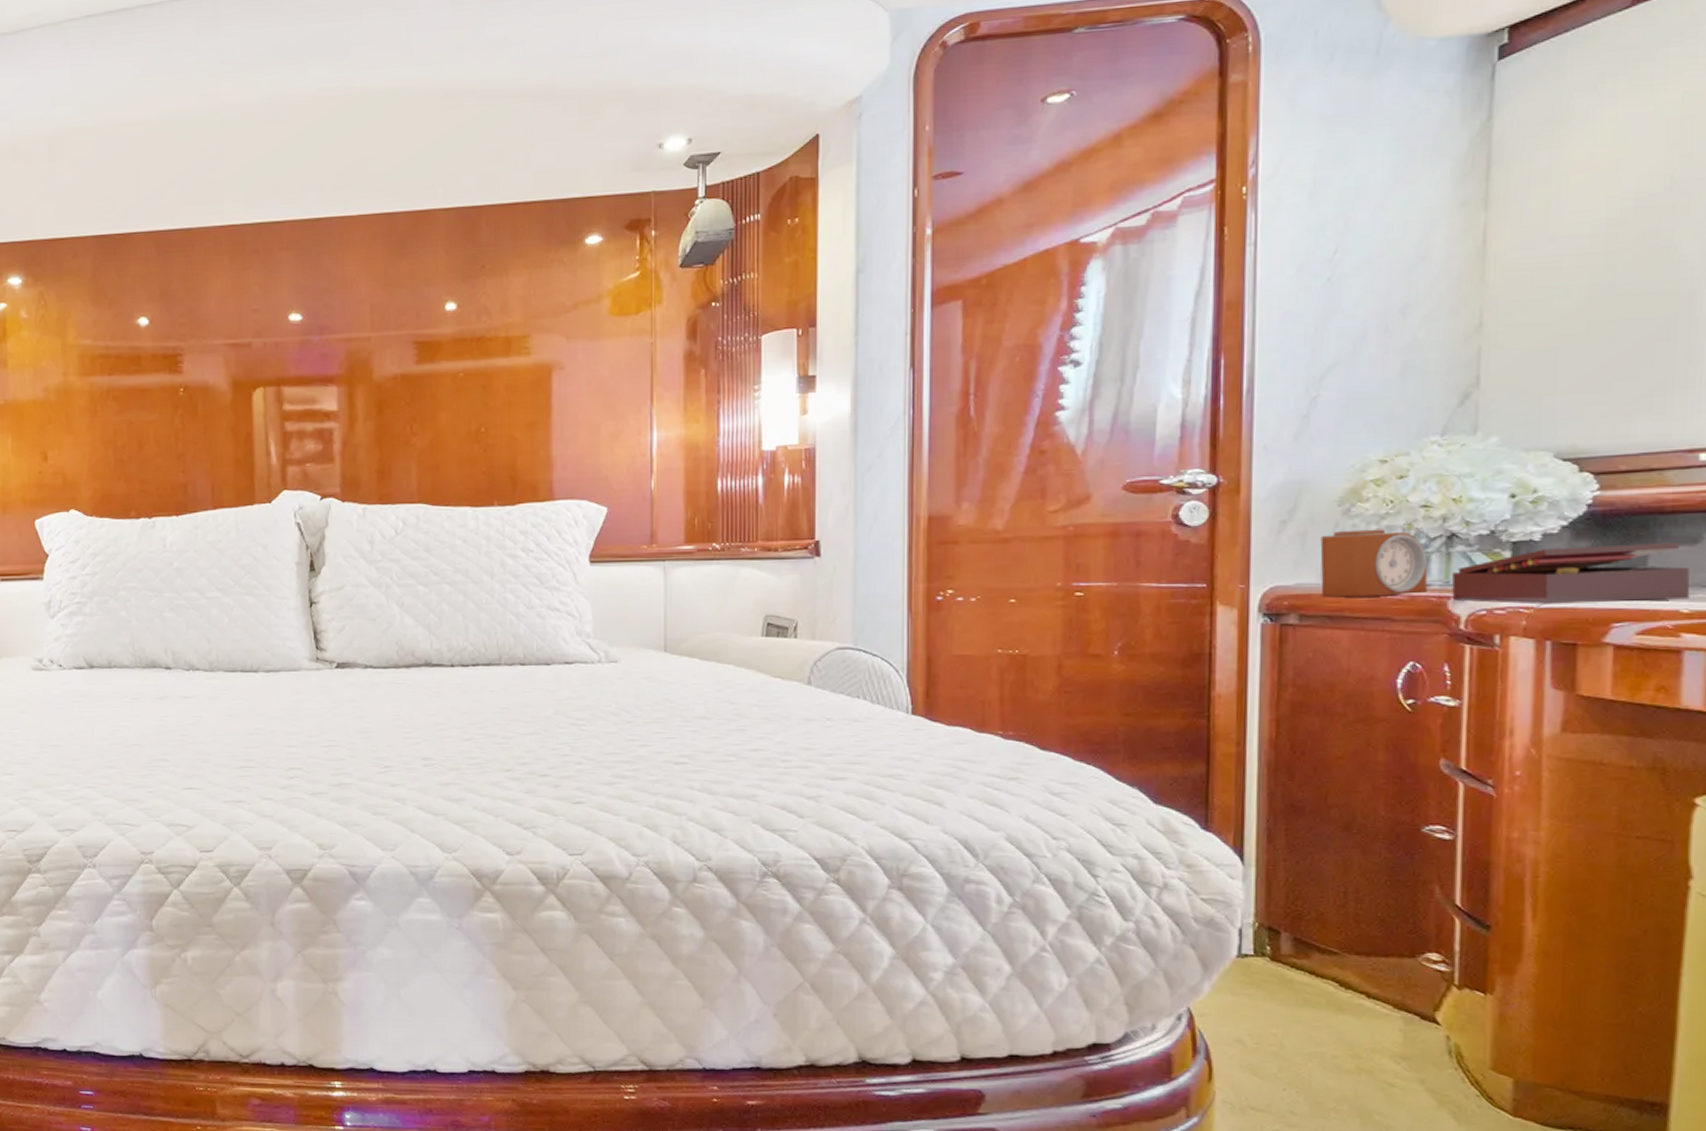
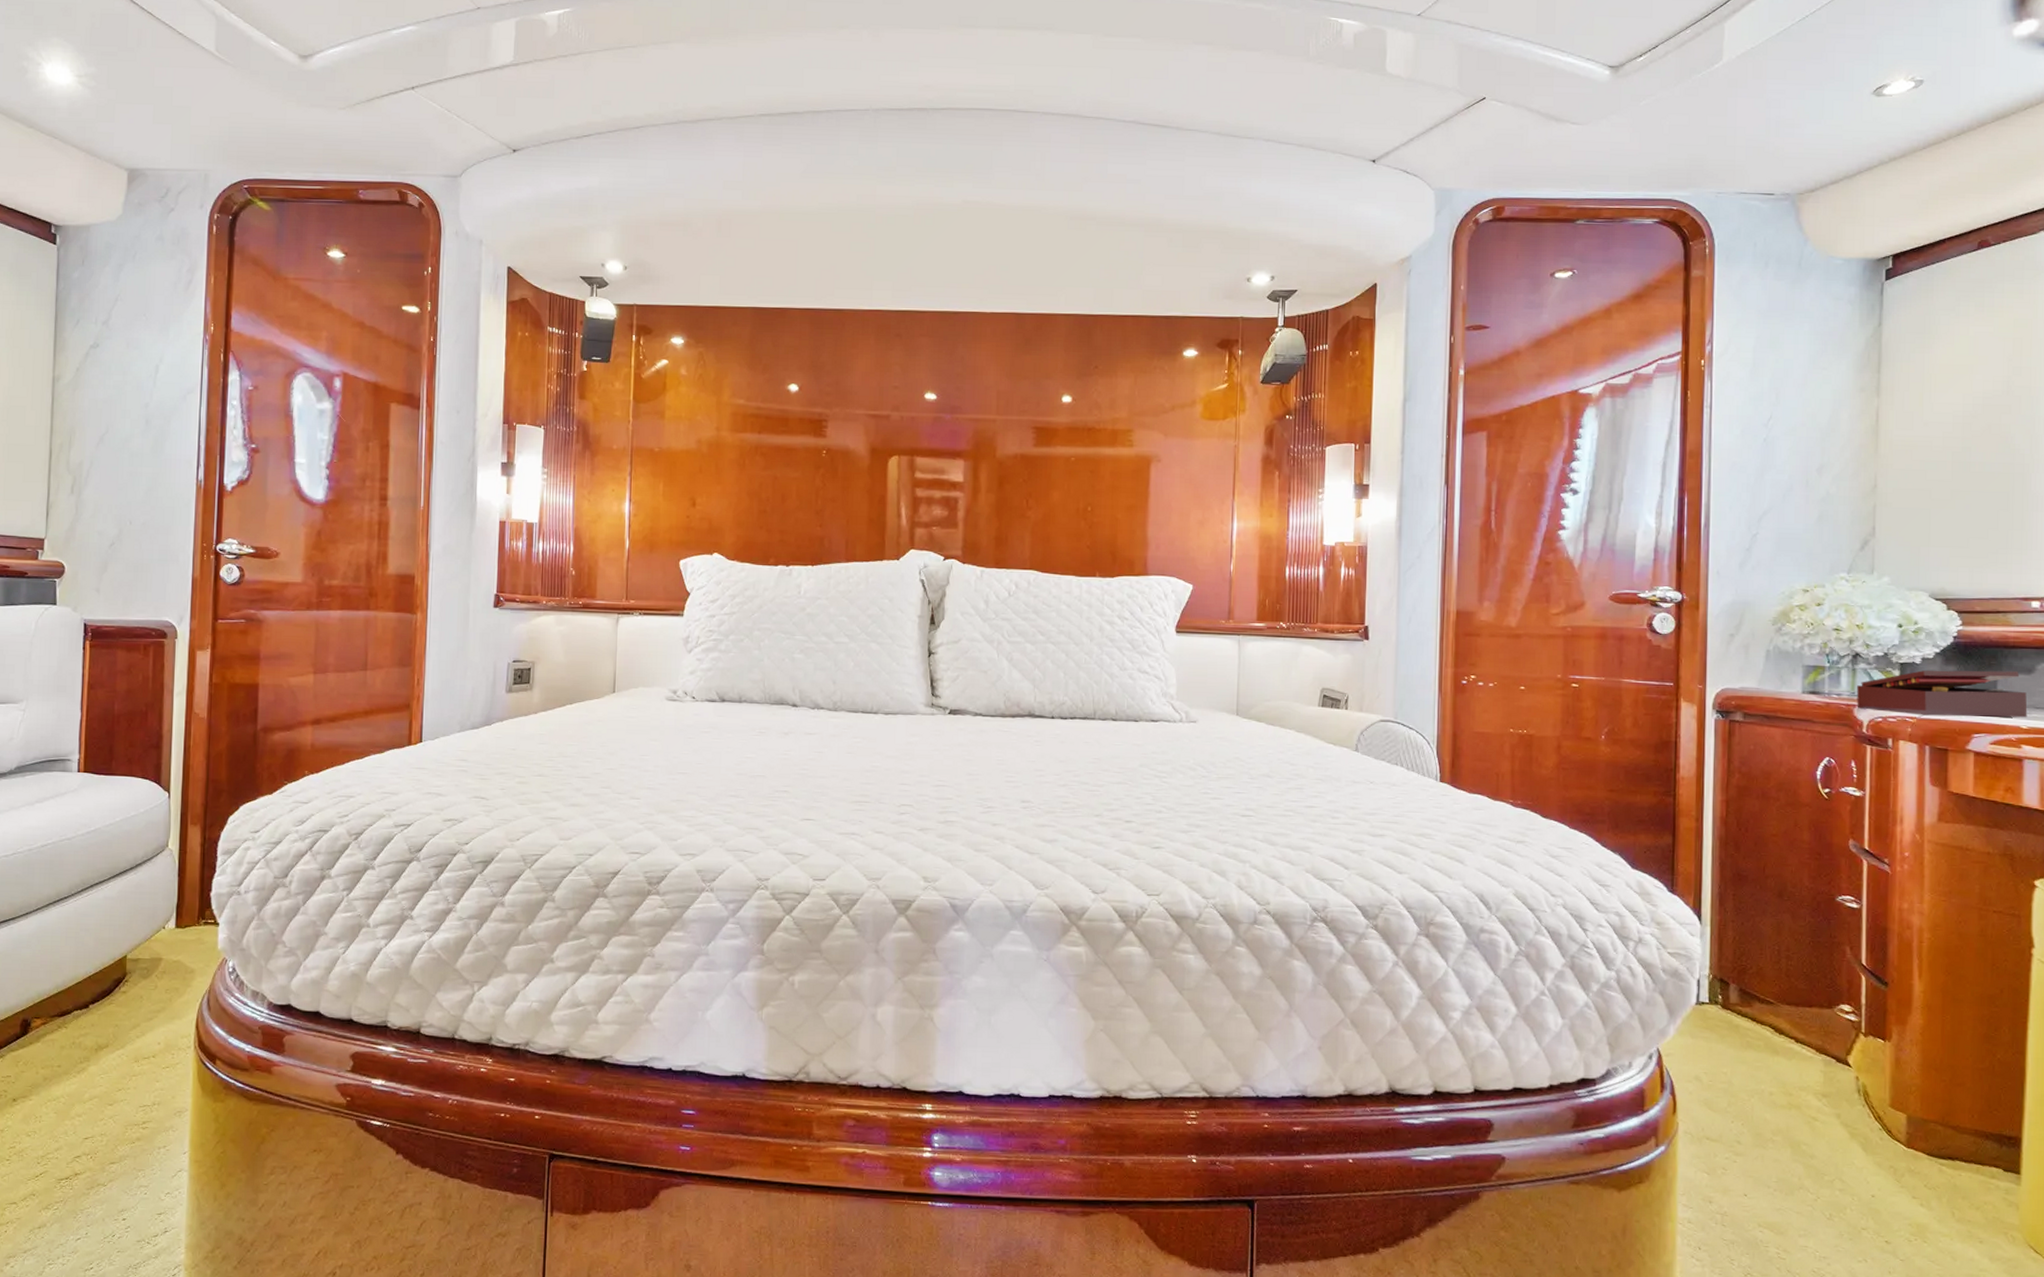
alarm clock: present [1320,529,1428,598] -> none [1759,645,1839,702]

